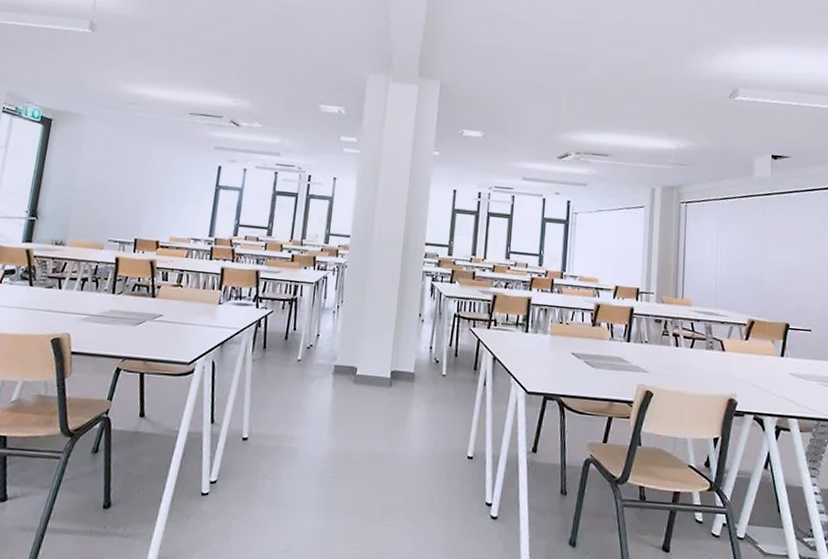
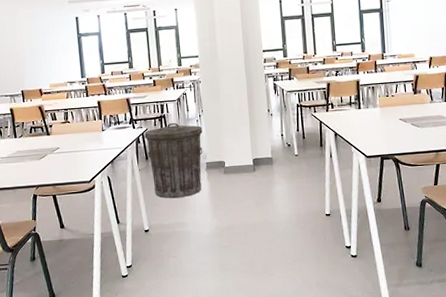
trash can: none [265,309,338,404] -> present [144,123,203,198]

